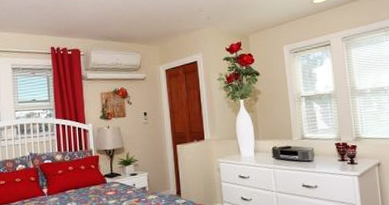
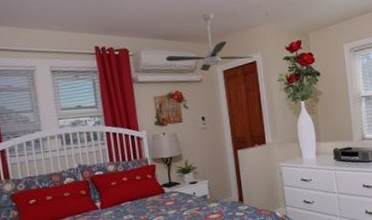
ceiling fan: none [113,17,194,70] -> present [165,12,253,72]

